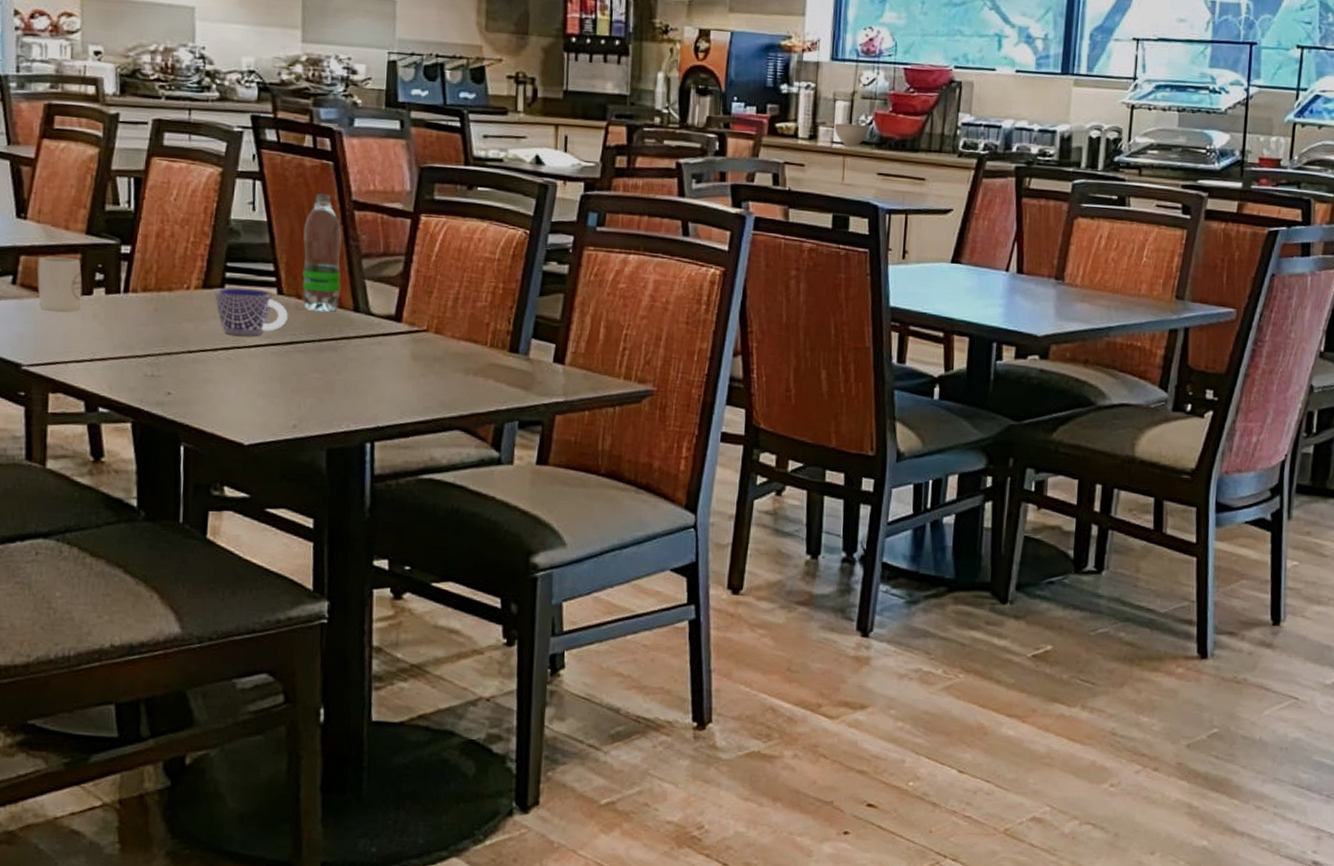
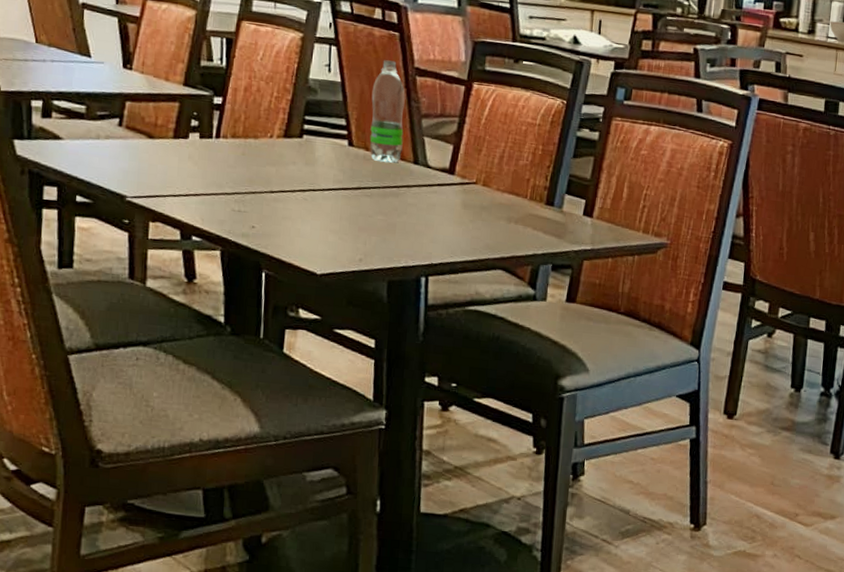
mug: present [37,256,83,313] -> none [140,103,180,153]
cup: present [215,288,288,338] -> none [294,138,357,182]

